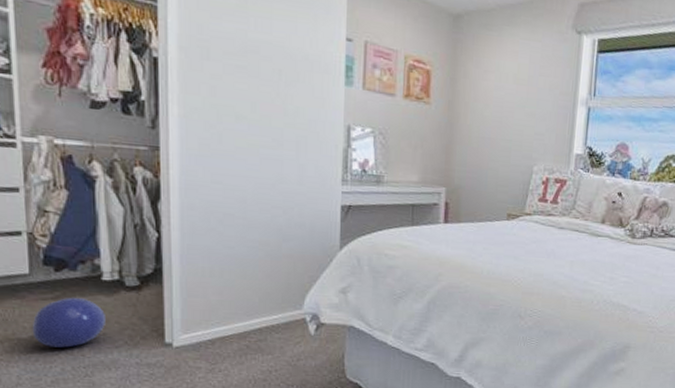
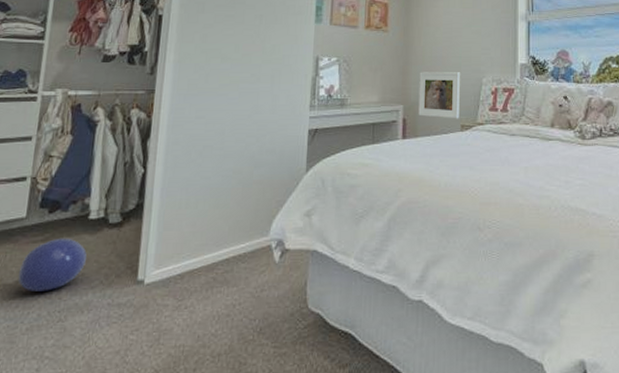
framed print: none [462,153,510,207] -> present [418,72,460,119]

